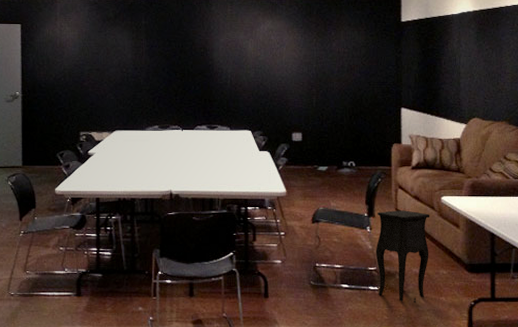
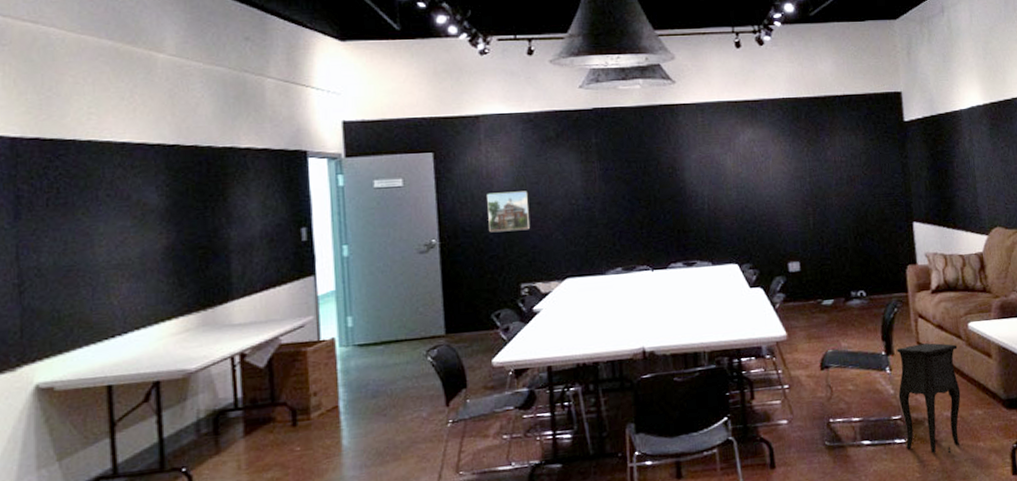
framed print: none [59,59,89,90] -> present [487,191,529,233]

